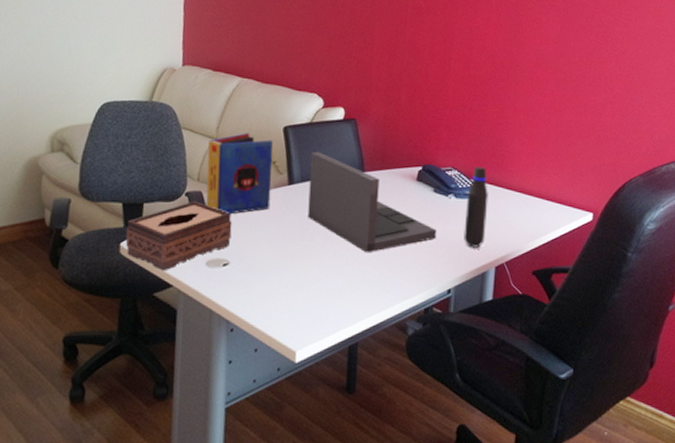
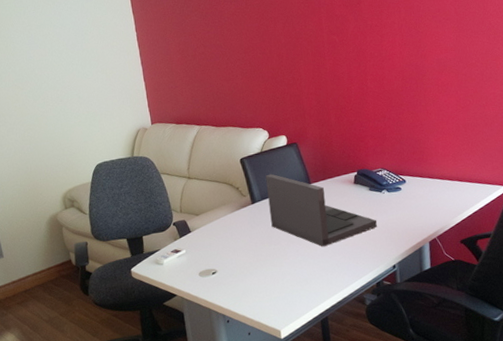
tissue box: present [125,201,232,271] -> none [133,228,215,286]
book: present [206,133,273,215] -> none [183,169,241,235]
water bottle: present [464,166,488,248] -> none [397,163,418,230]

